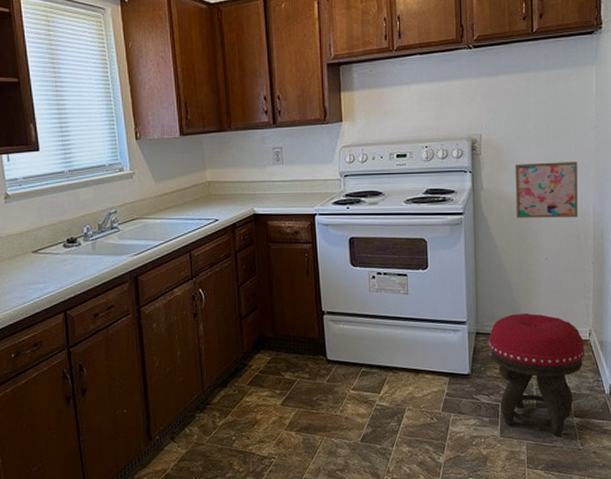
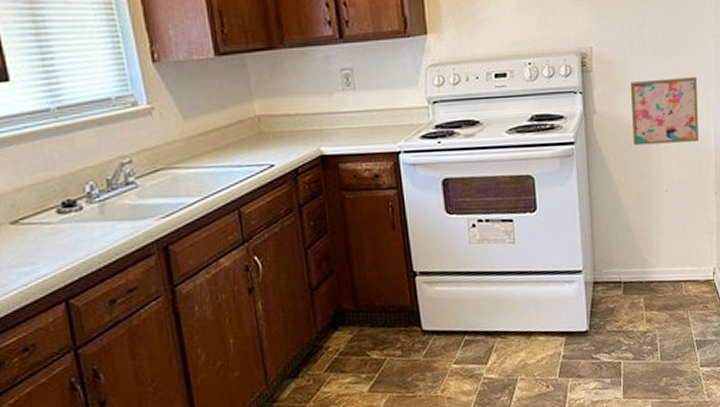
stool: present [488,312,585,437] -> none [607,254,710,391]

